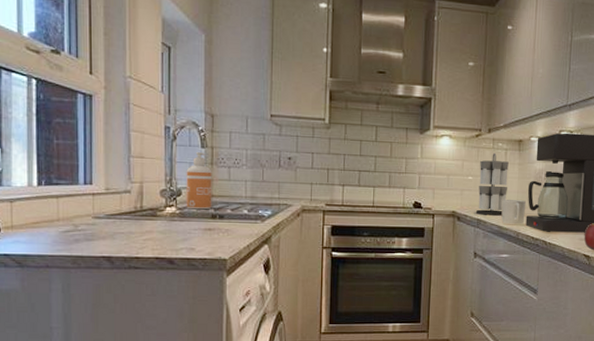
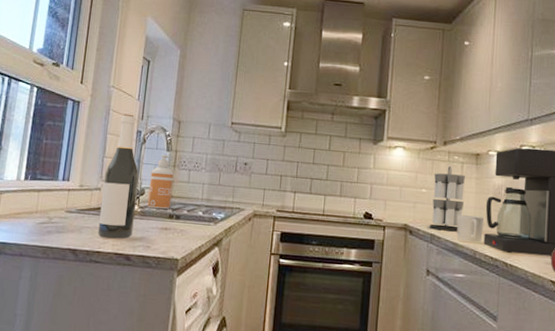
wine bottle: none [133,108,173,243] -> present [97,114,139,240]

